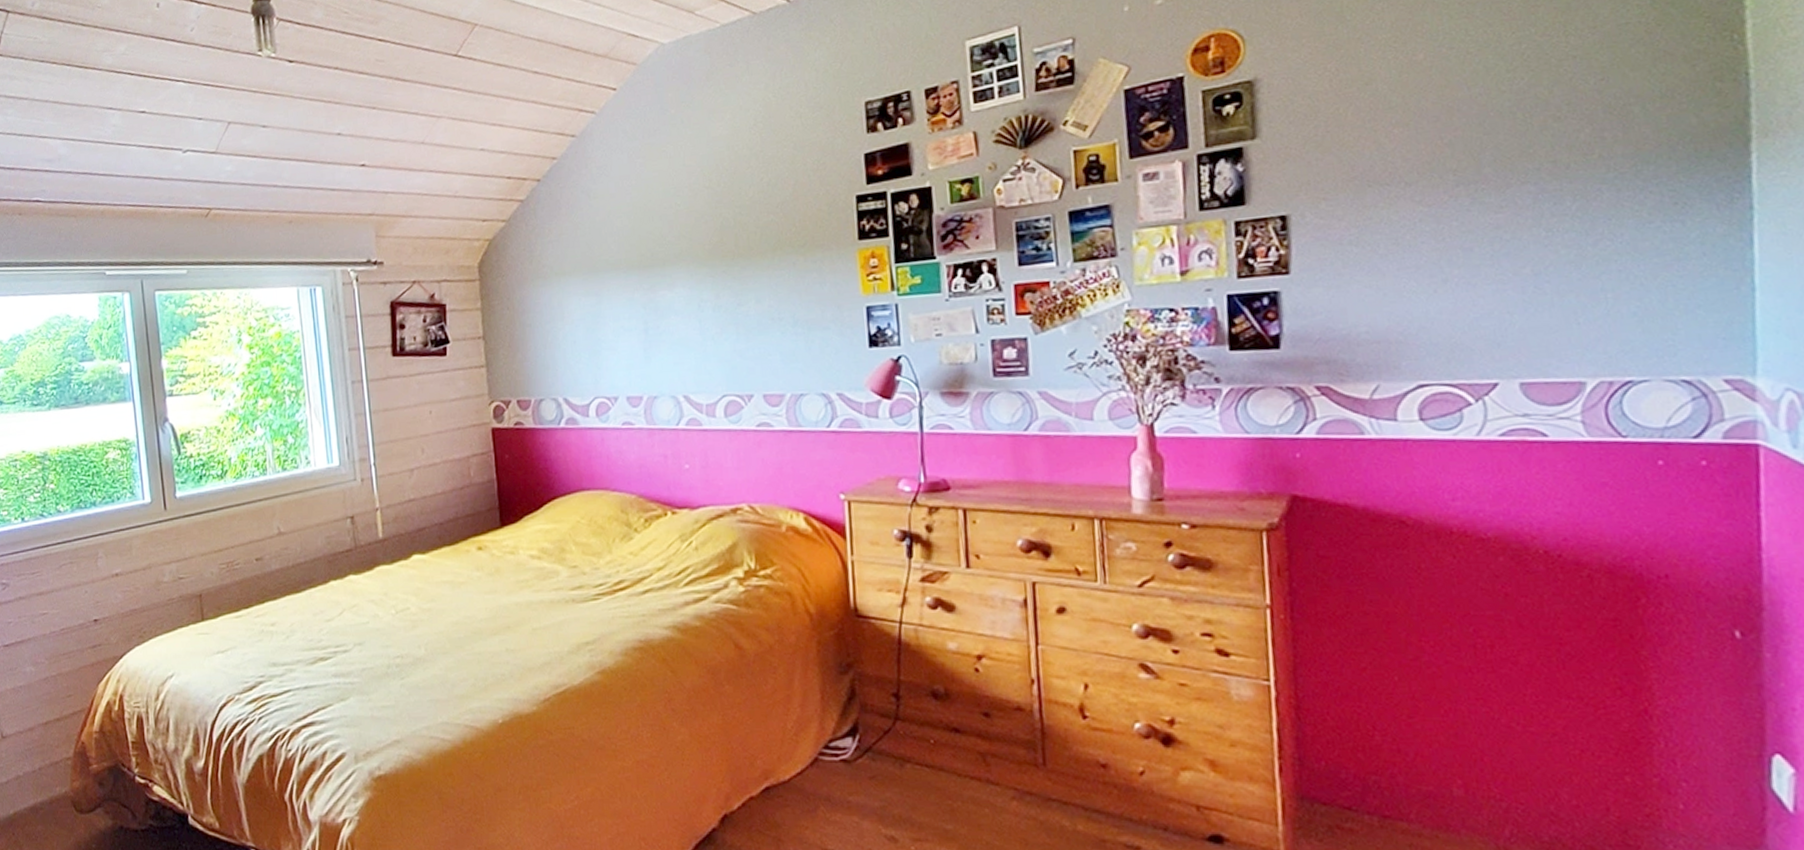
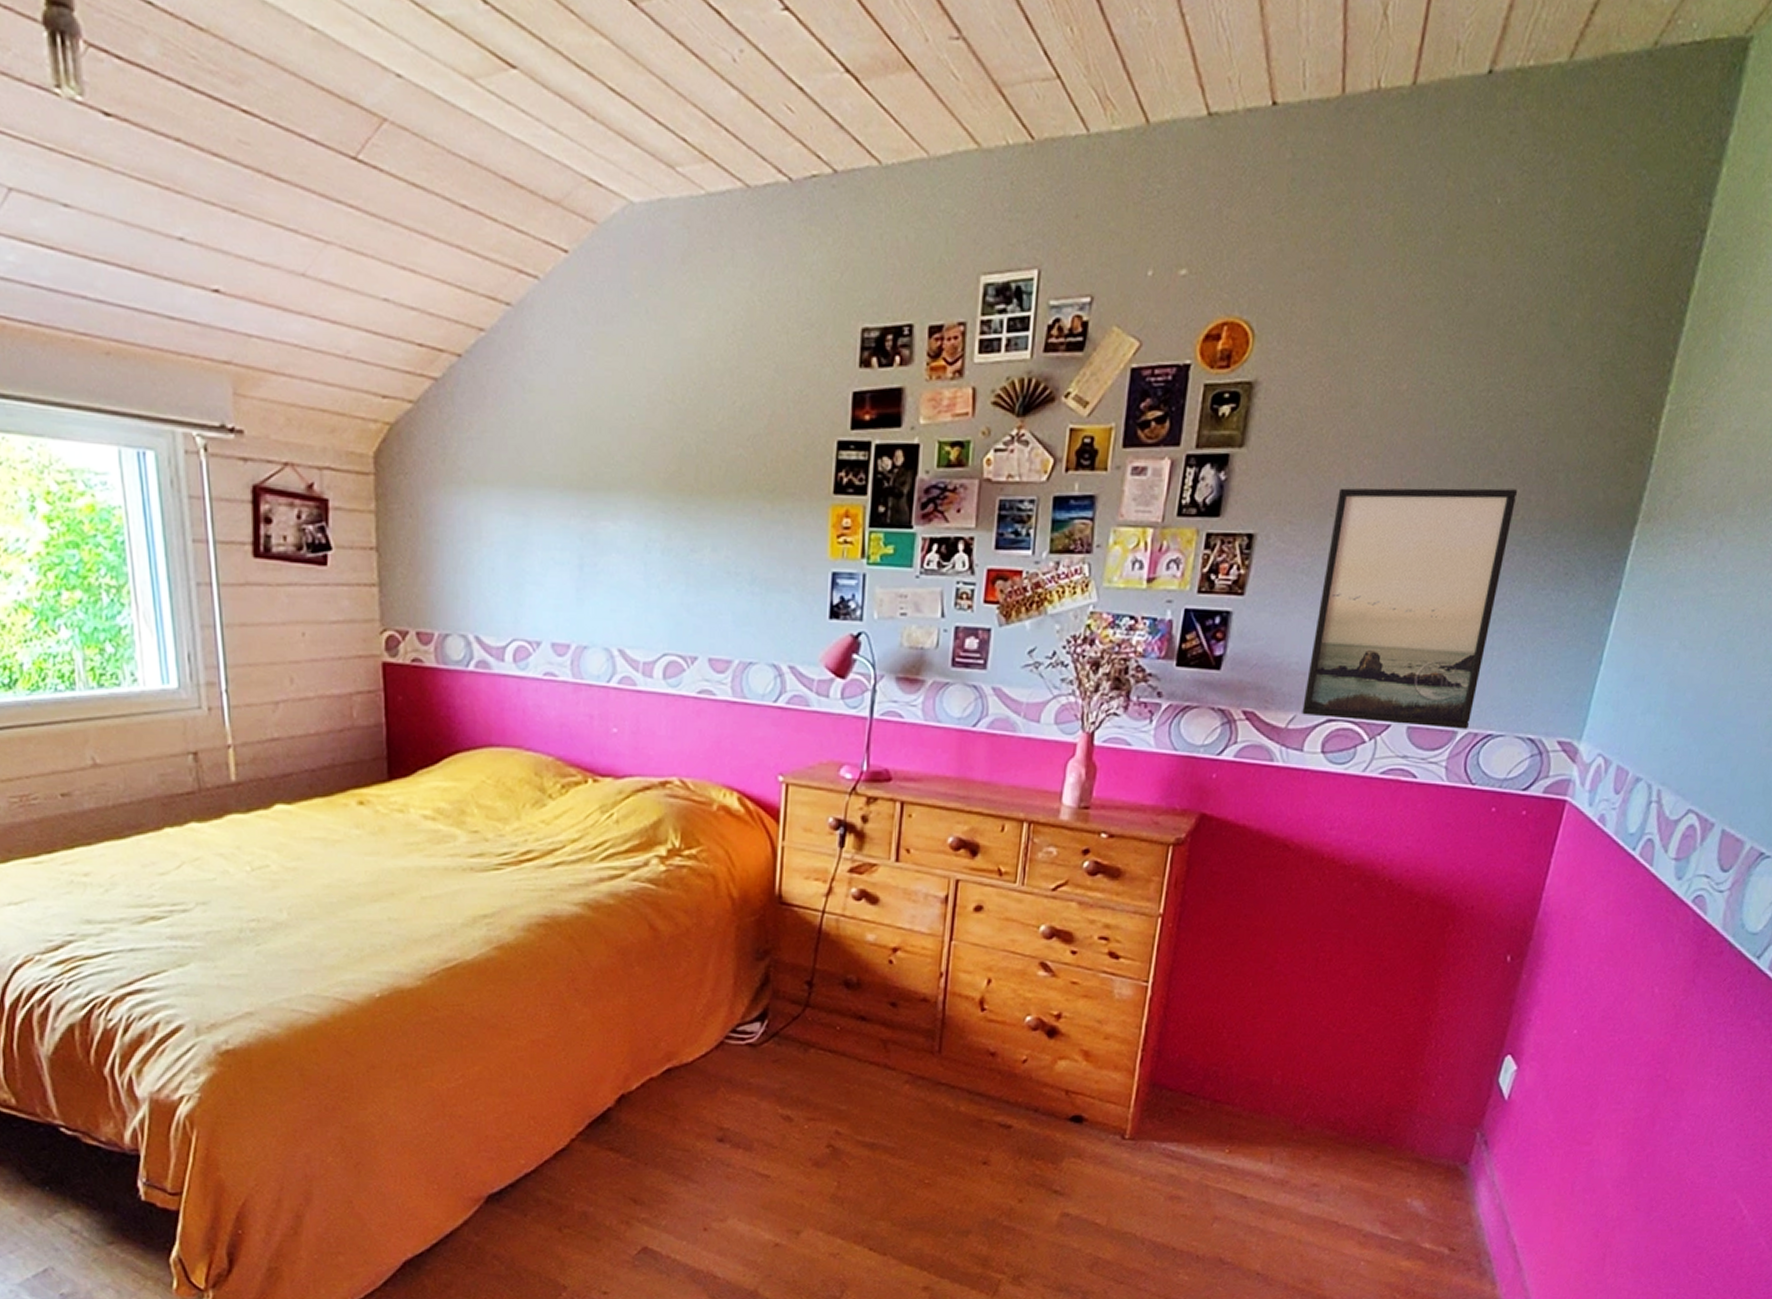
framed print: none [1371,130,1599,384] -> present [1302,488,1518,729]

